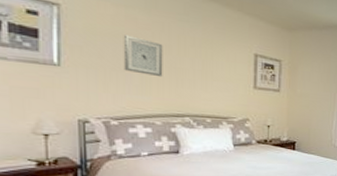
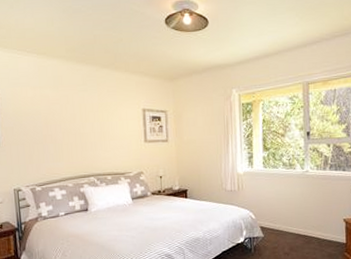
wall art: present [123,35,163,78] -> none [40,111,71,144]

